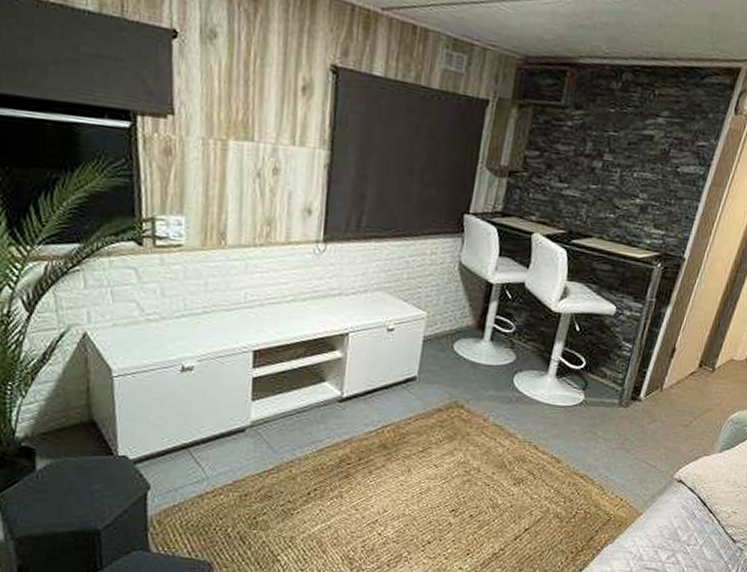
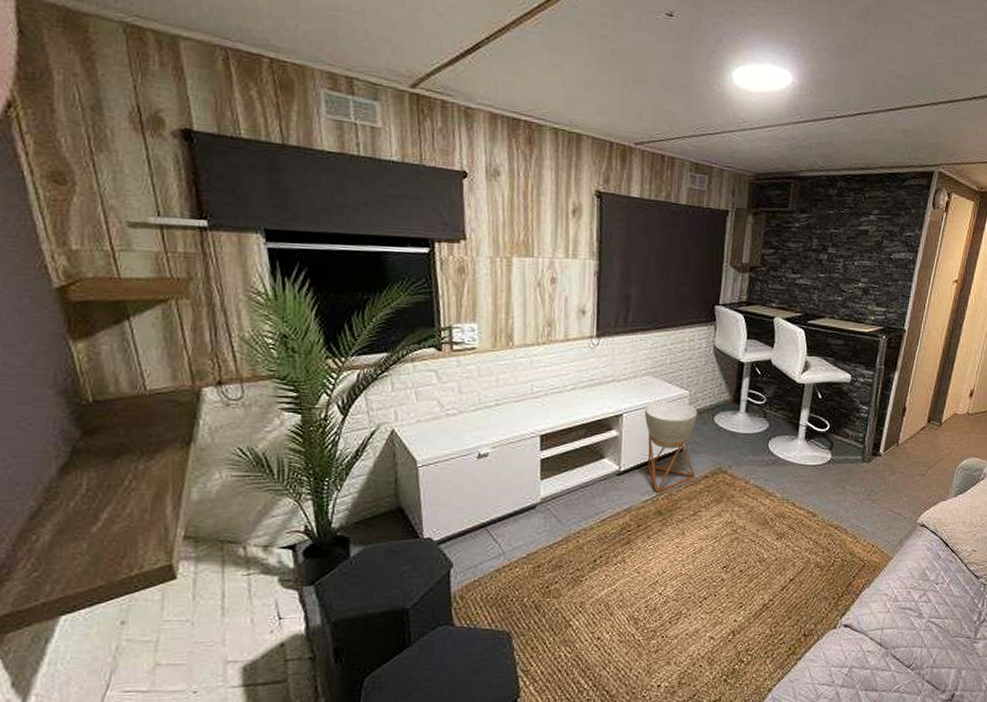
planter: none [373,321,436,424] -> present [644,400,698,493]

